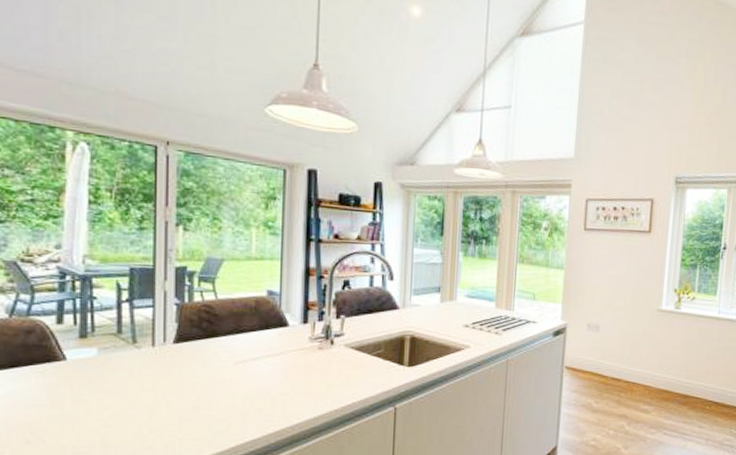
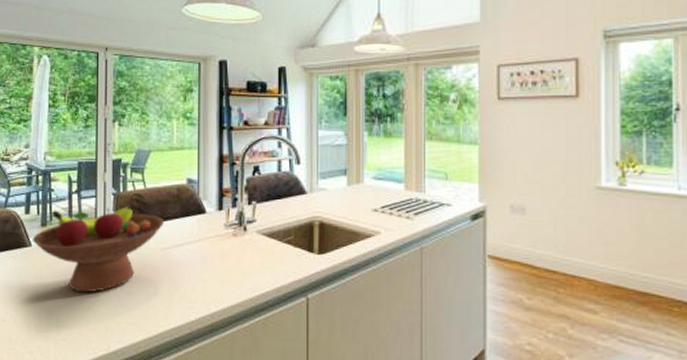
fruit bowl: none [67,318,240,409] -> present [32,207,165,293]

